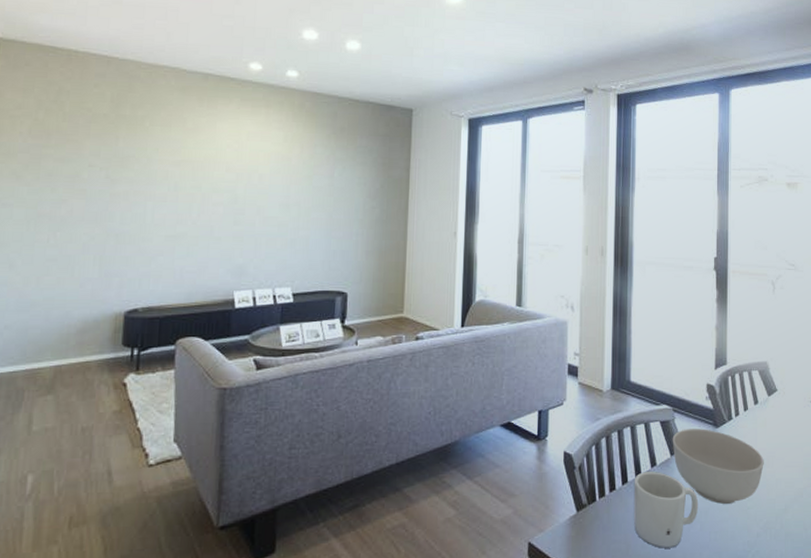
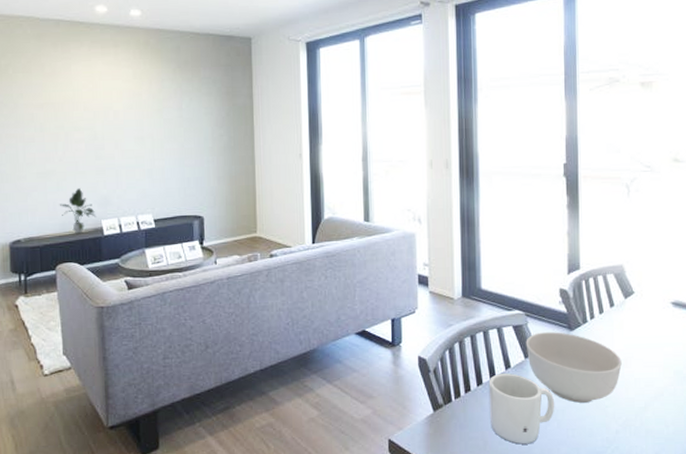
potted plant: none [188,255,228,305] -> present [60,188,96,234]

